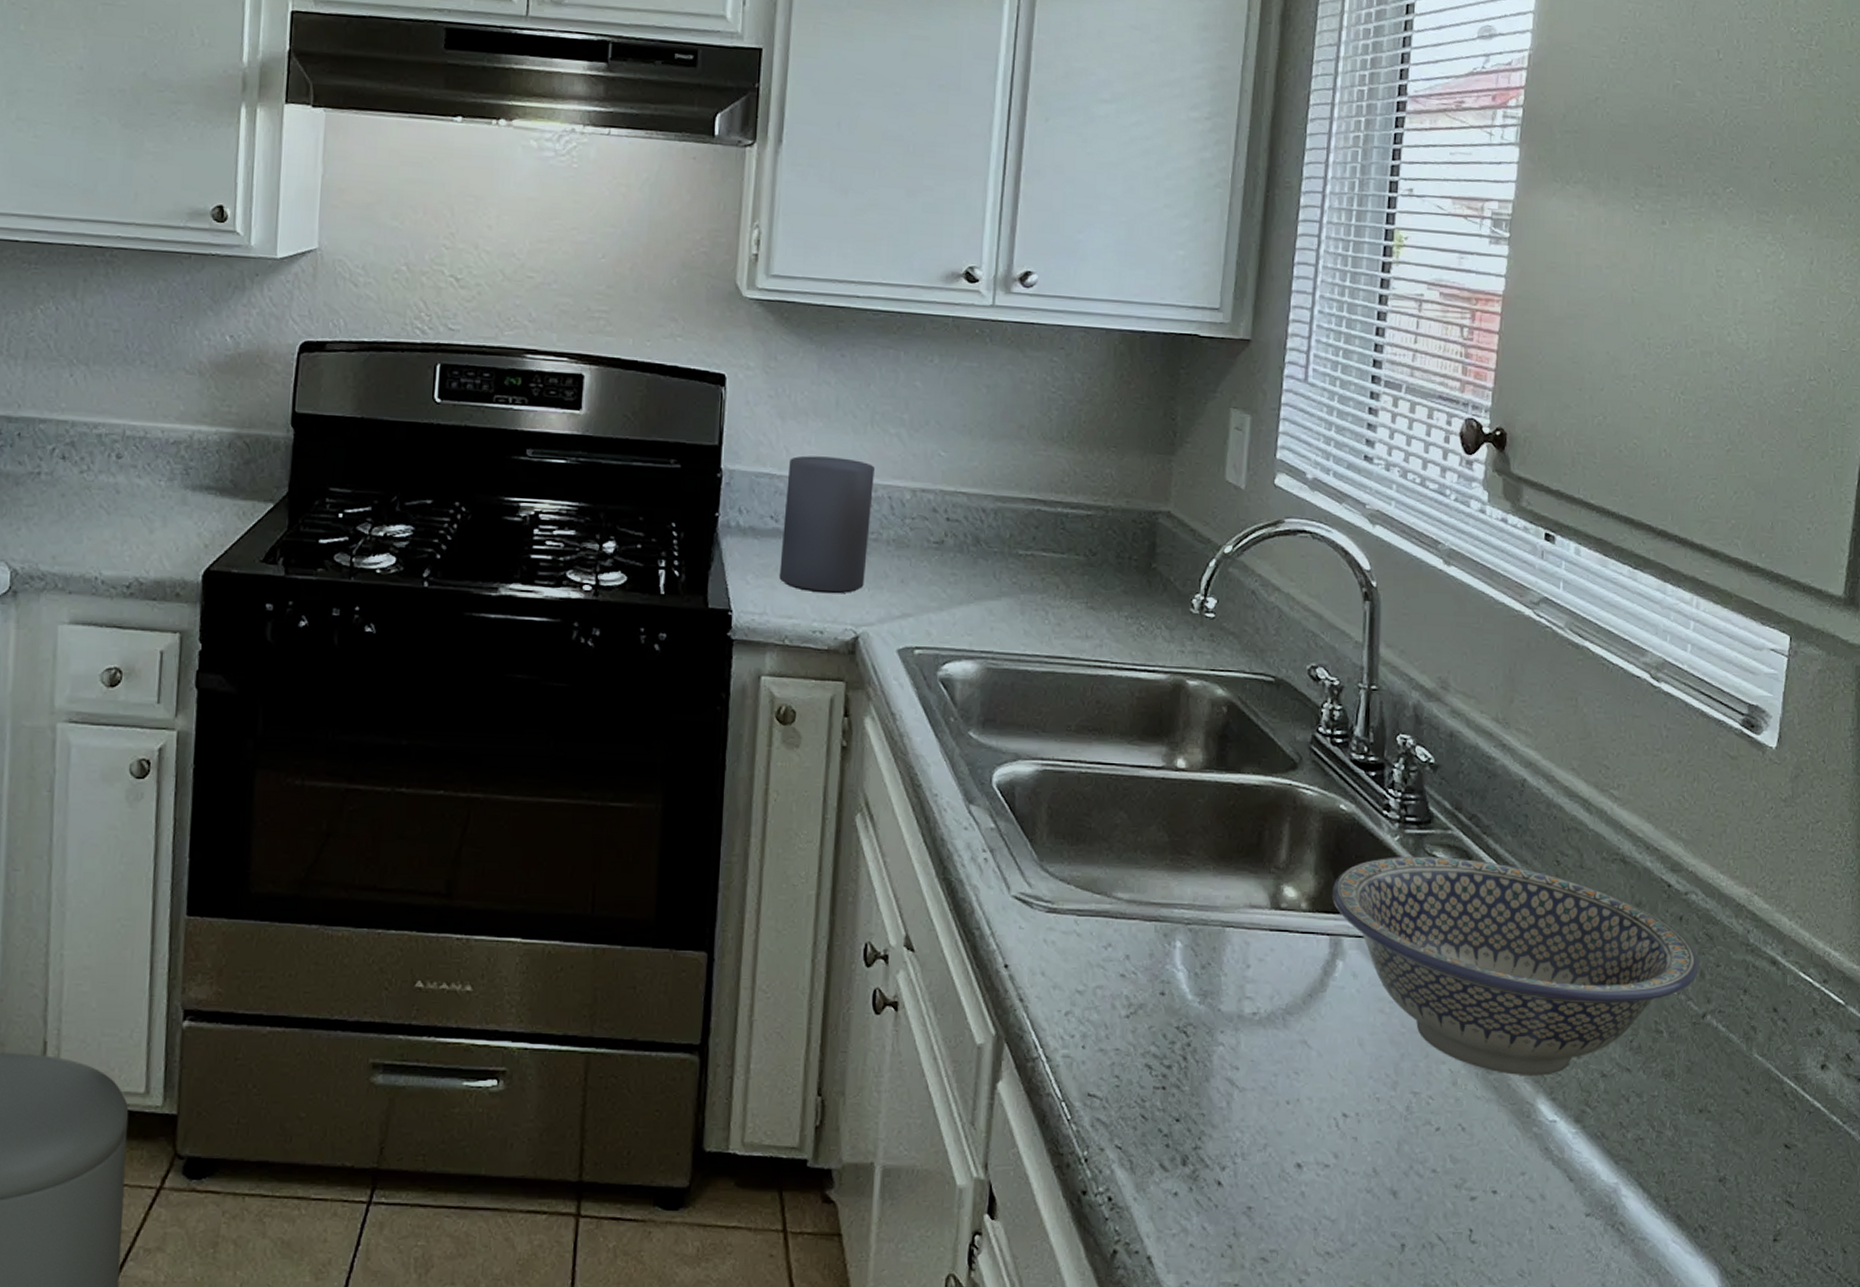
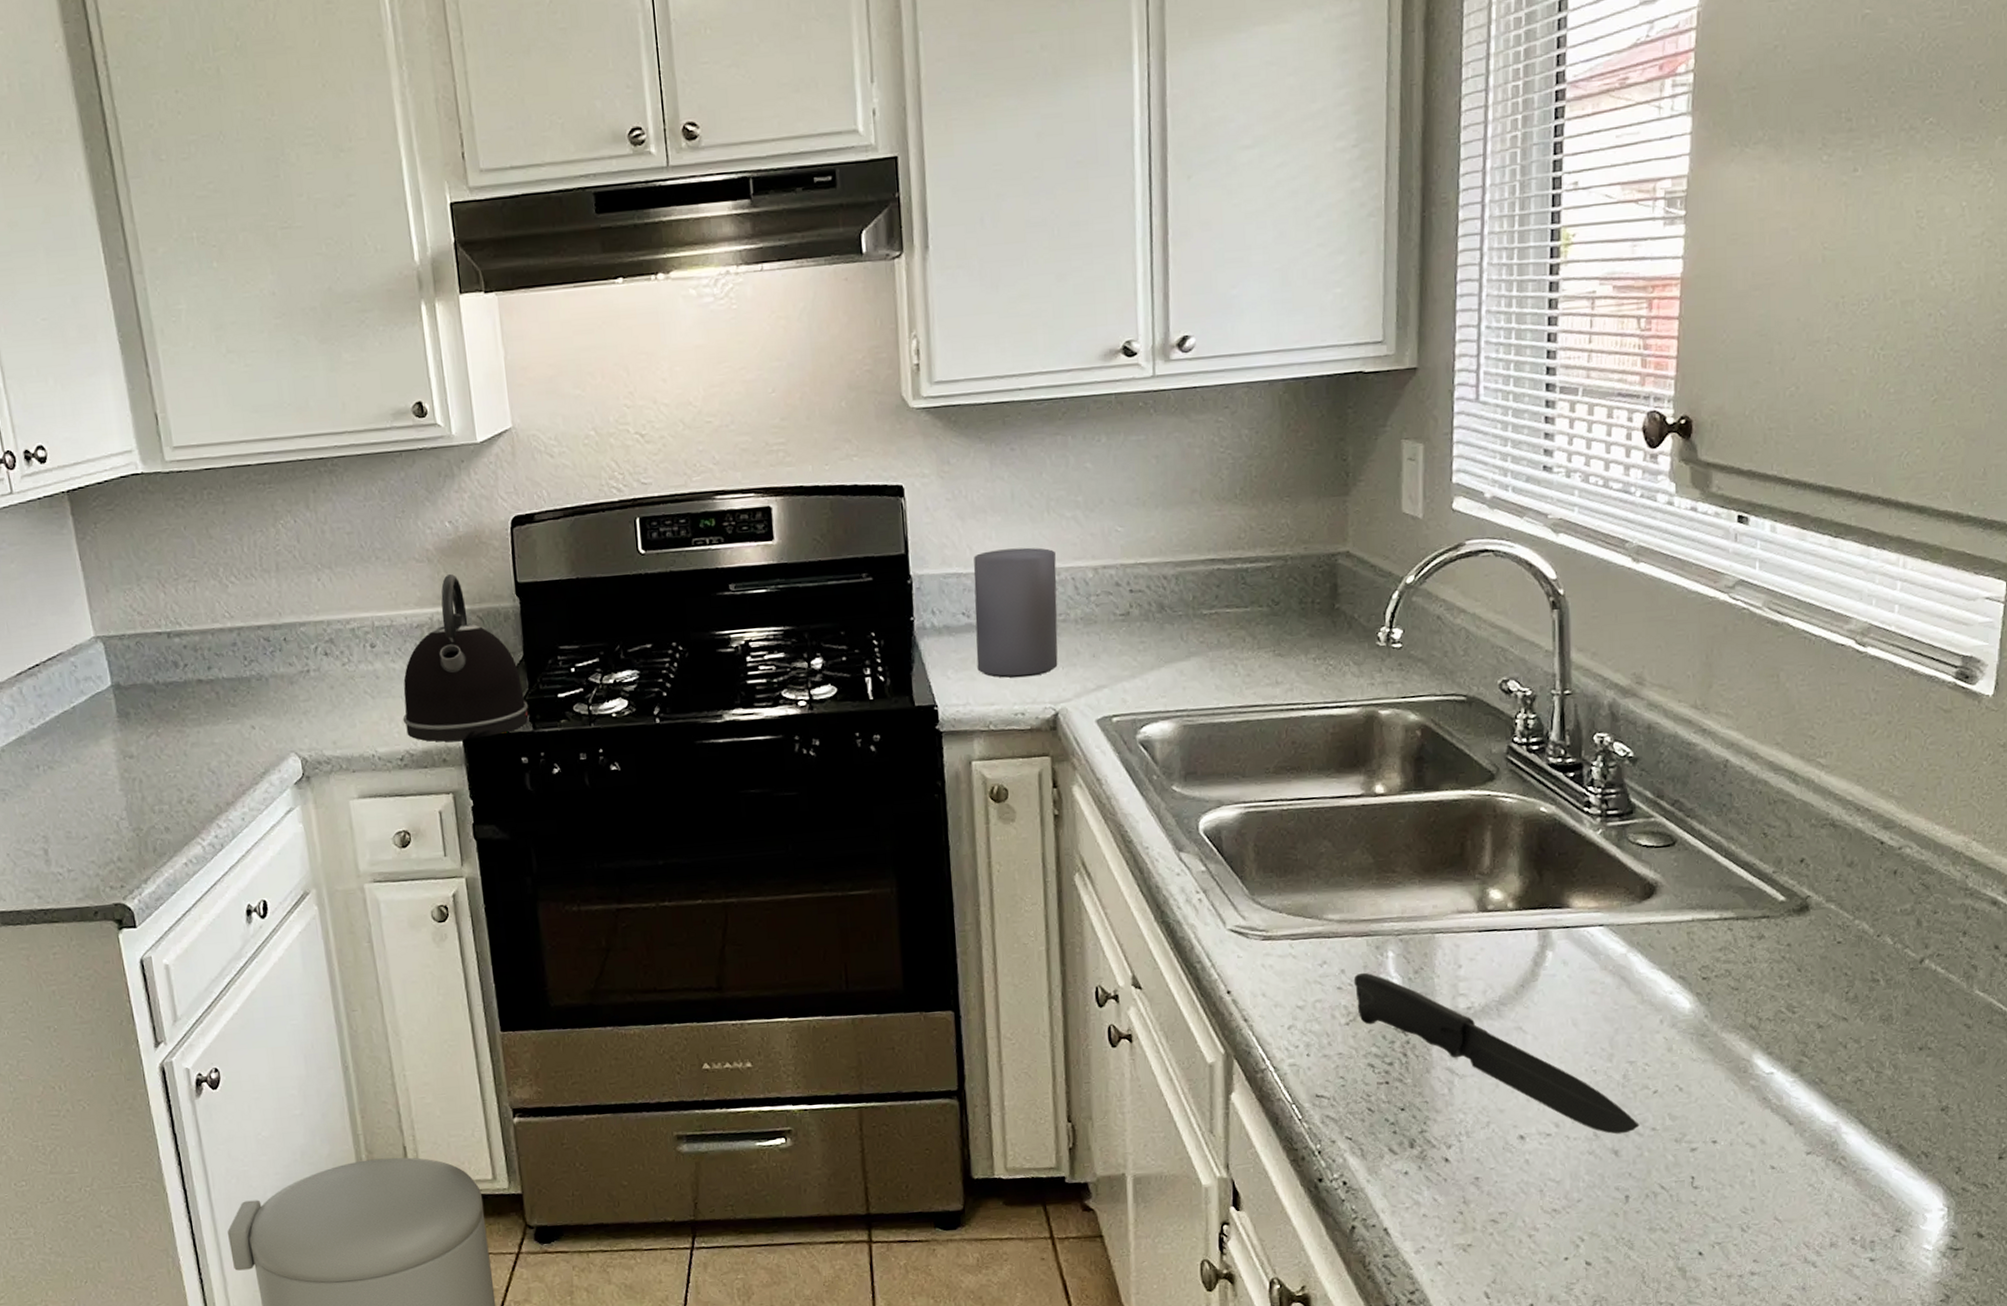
kettle: none [137,391,285,576] -> present [402,573,529,742]
knife: none [1138,961,1420,1173] -> present [1353,972,1640,1135]
bowl: present [1331,856,1699,1076] -> none [1537,842,1915,1036]

